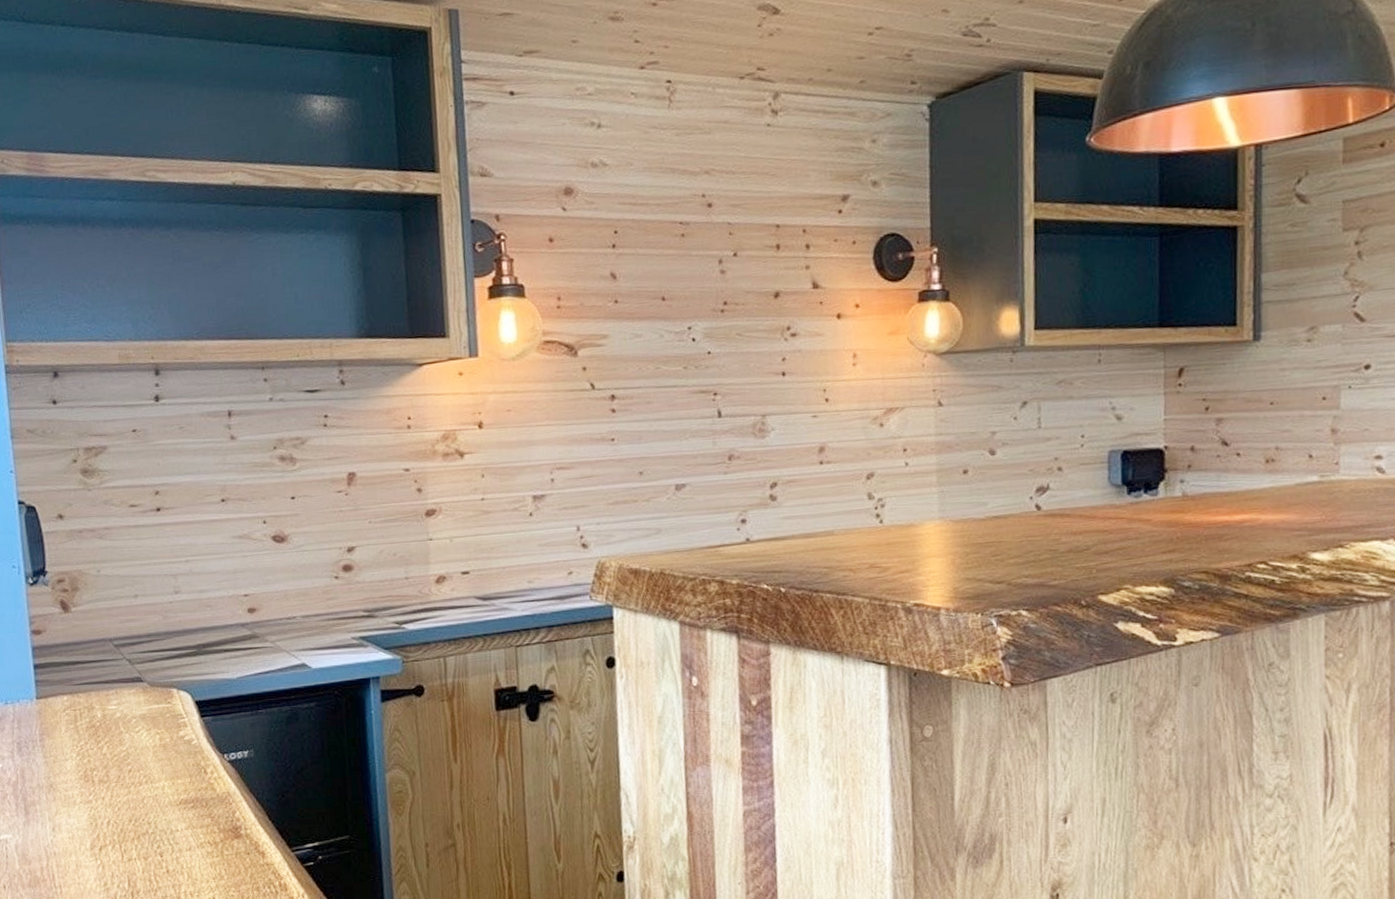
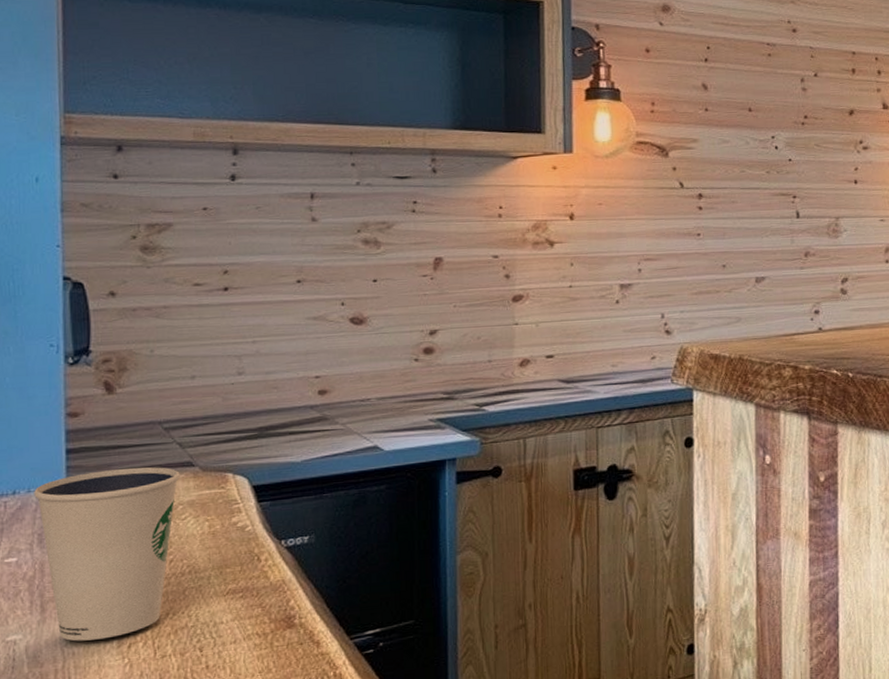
dixie cup: none [10,682,132,843] -> present [34,467,180,642]

